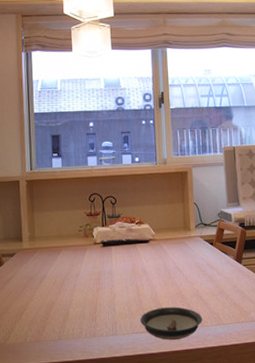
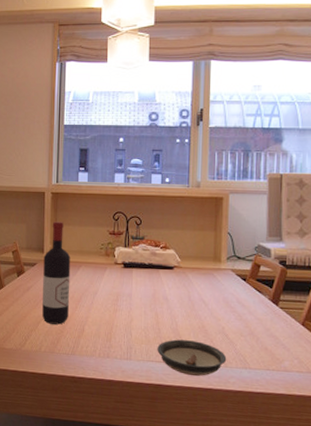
wine bottle: none [22,208,53,313] -> present [42,221,71,325]

